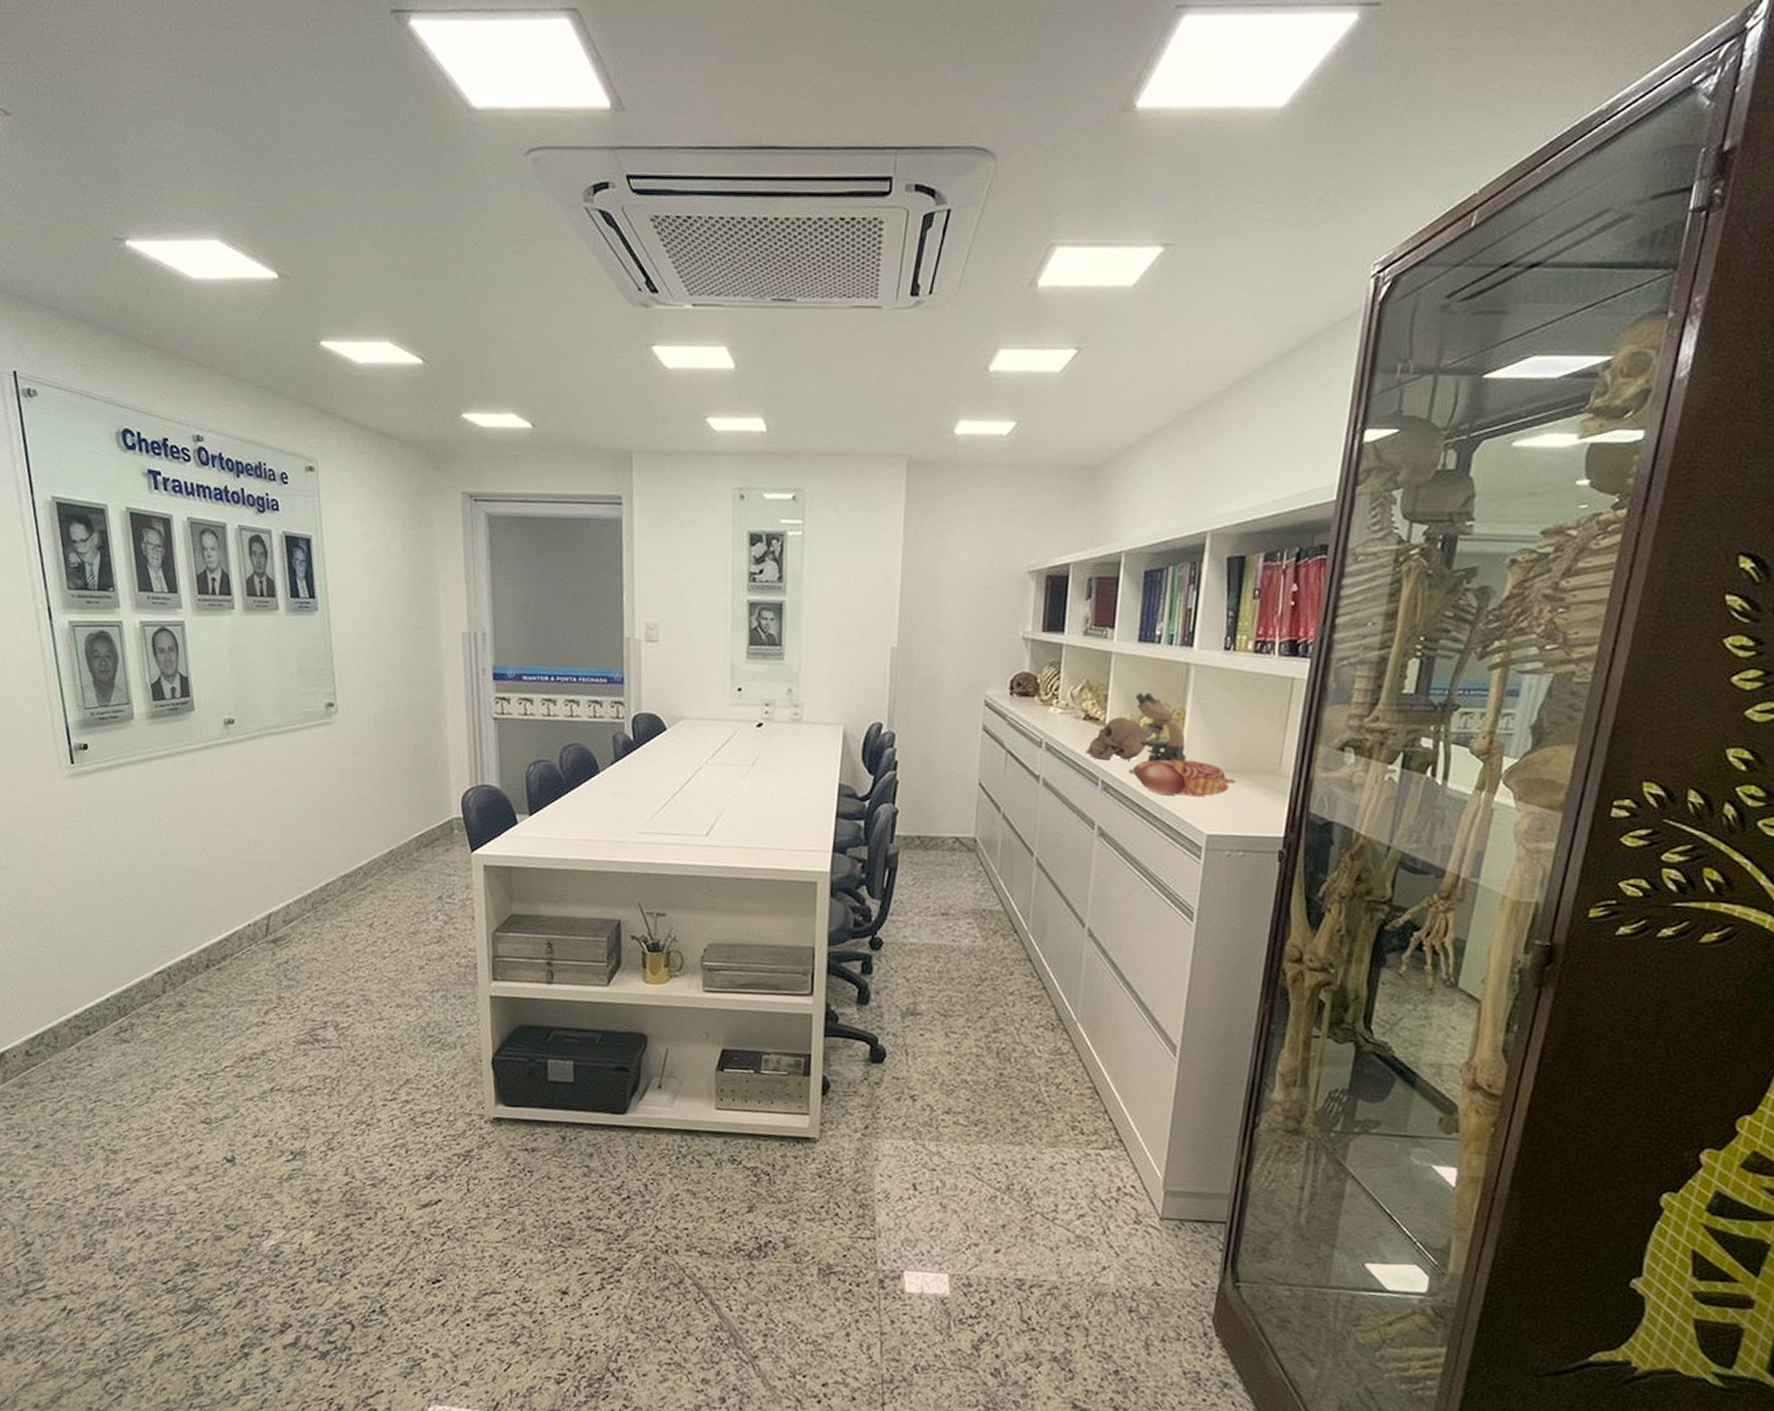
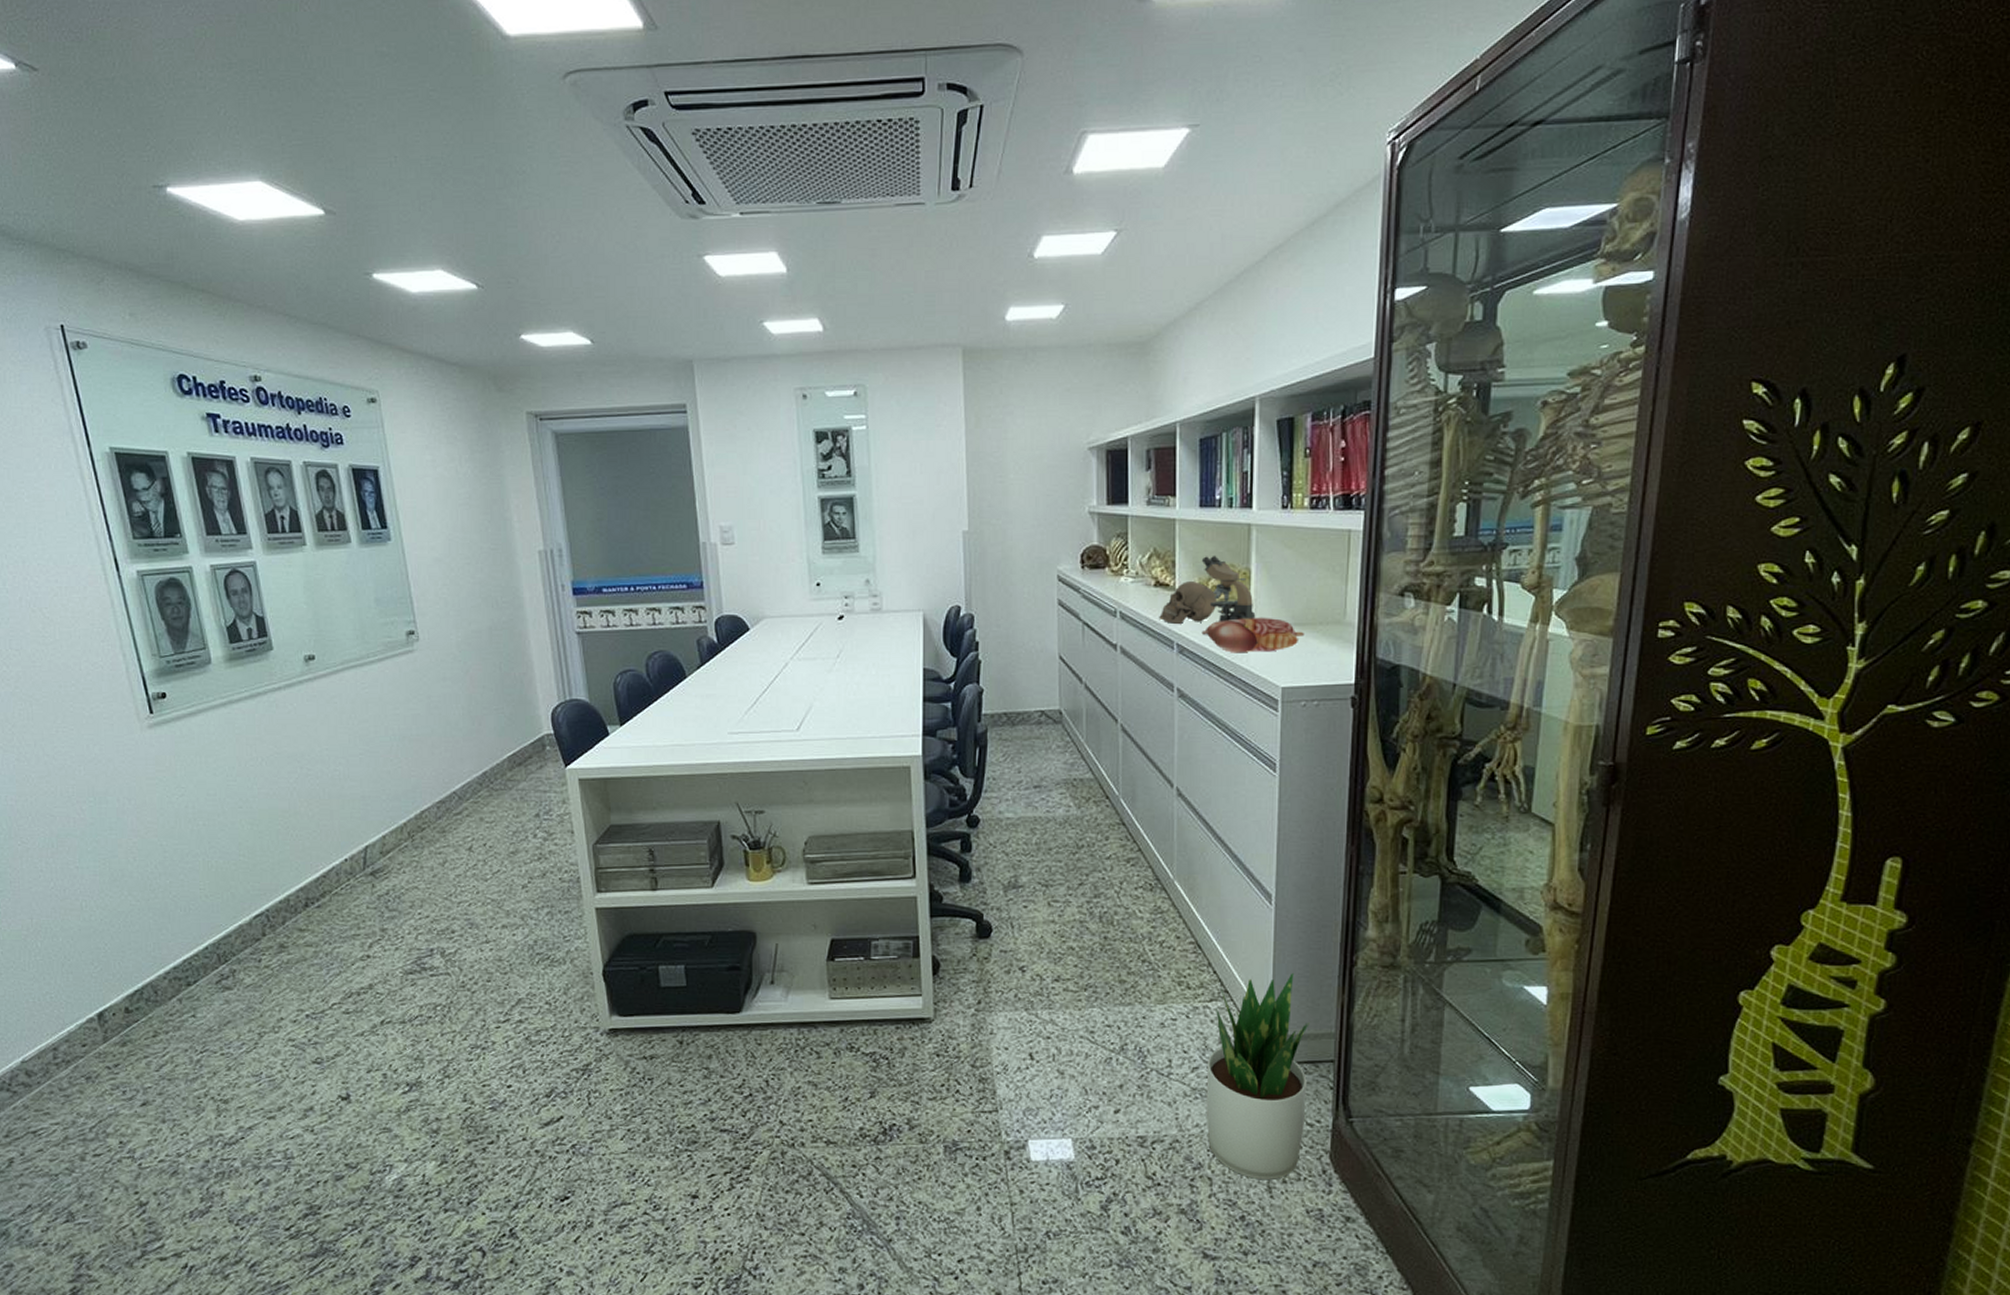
planter: none [1088,1129,1204,1337] -> present [1206,973,1310,1181]

